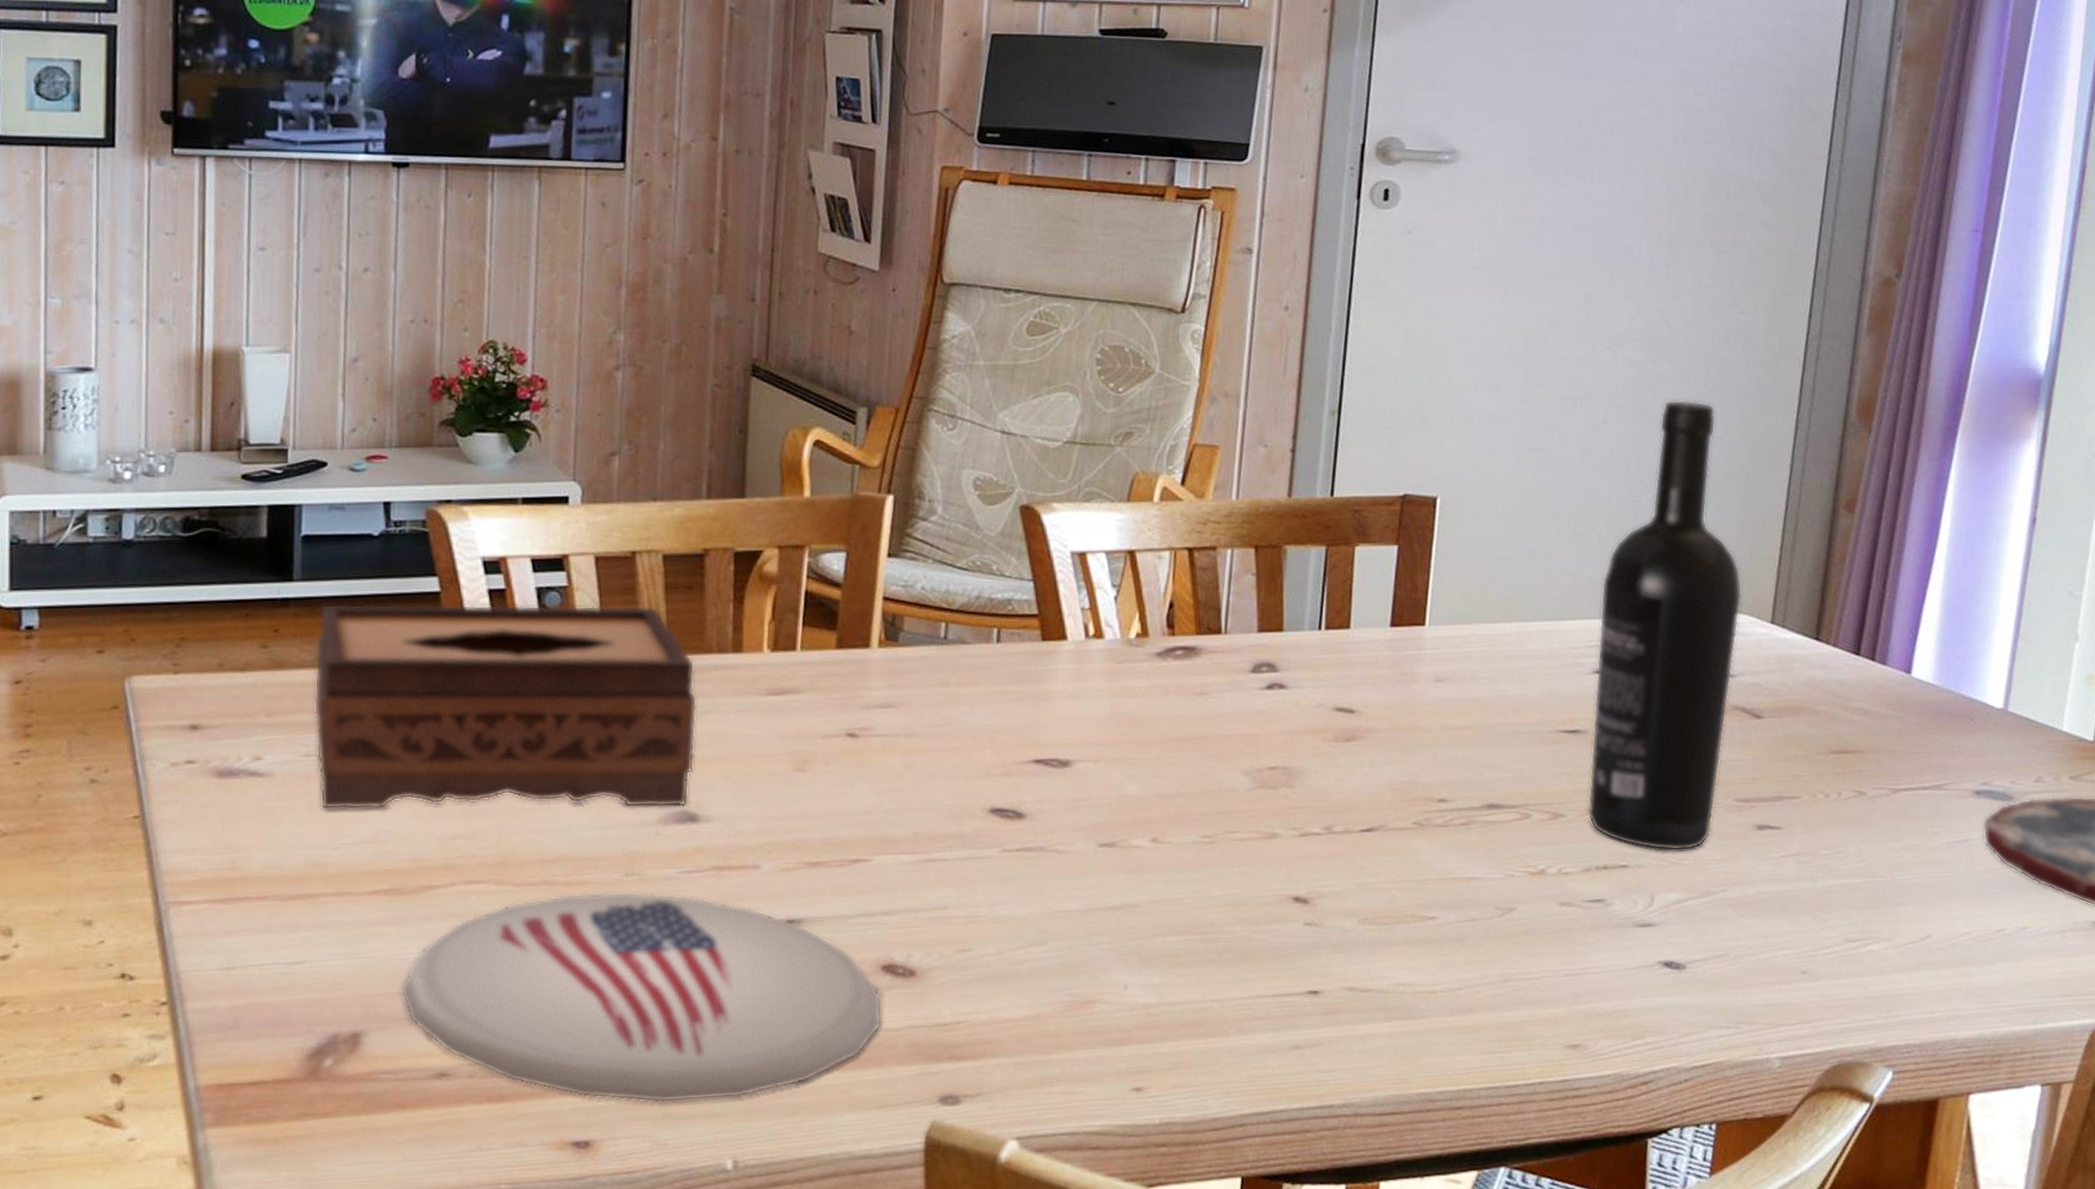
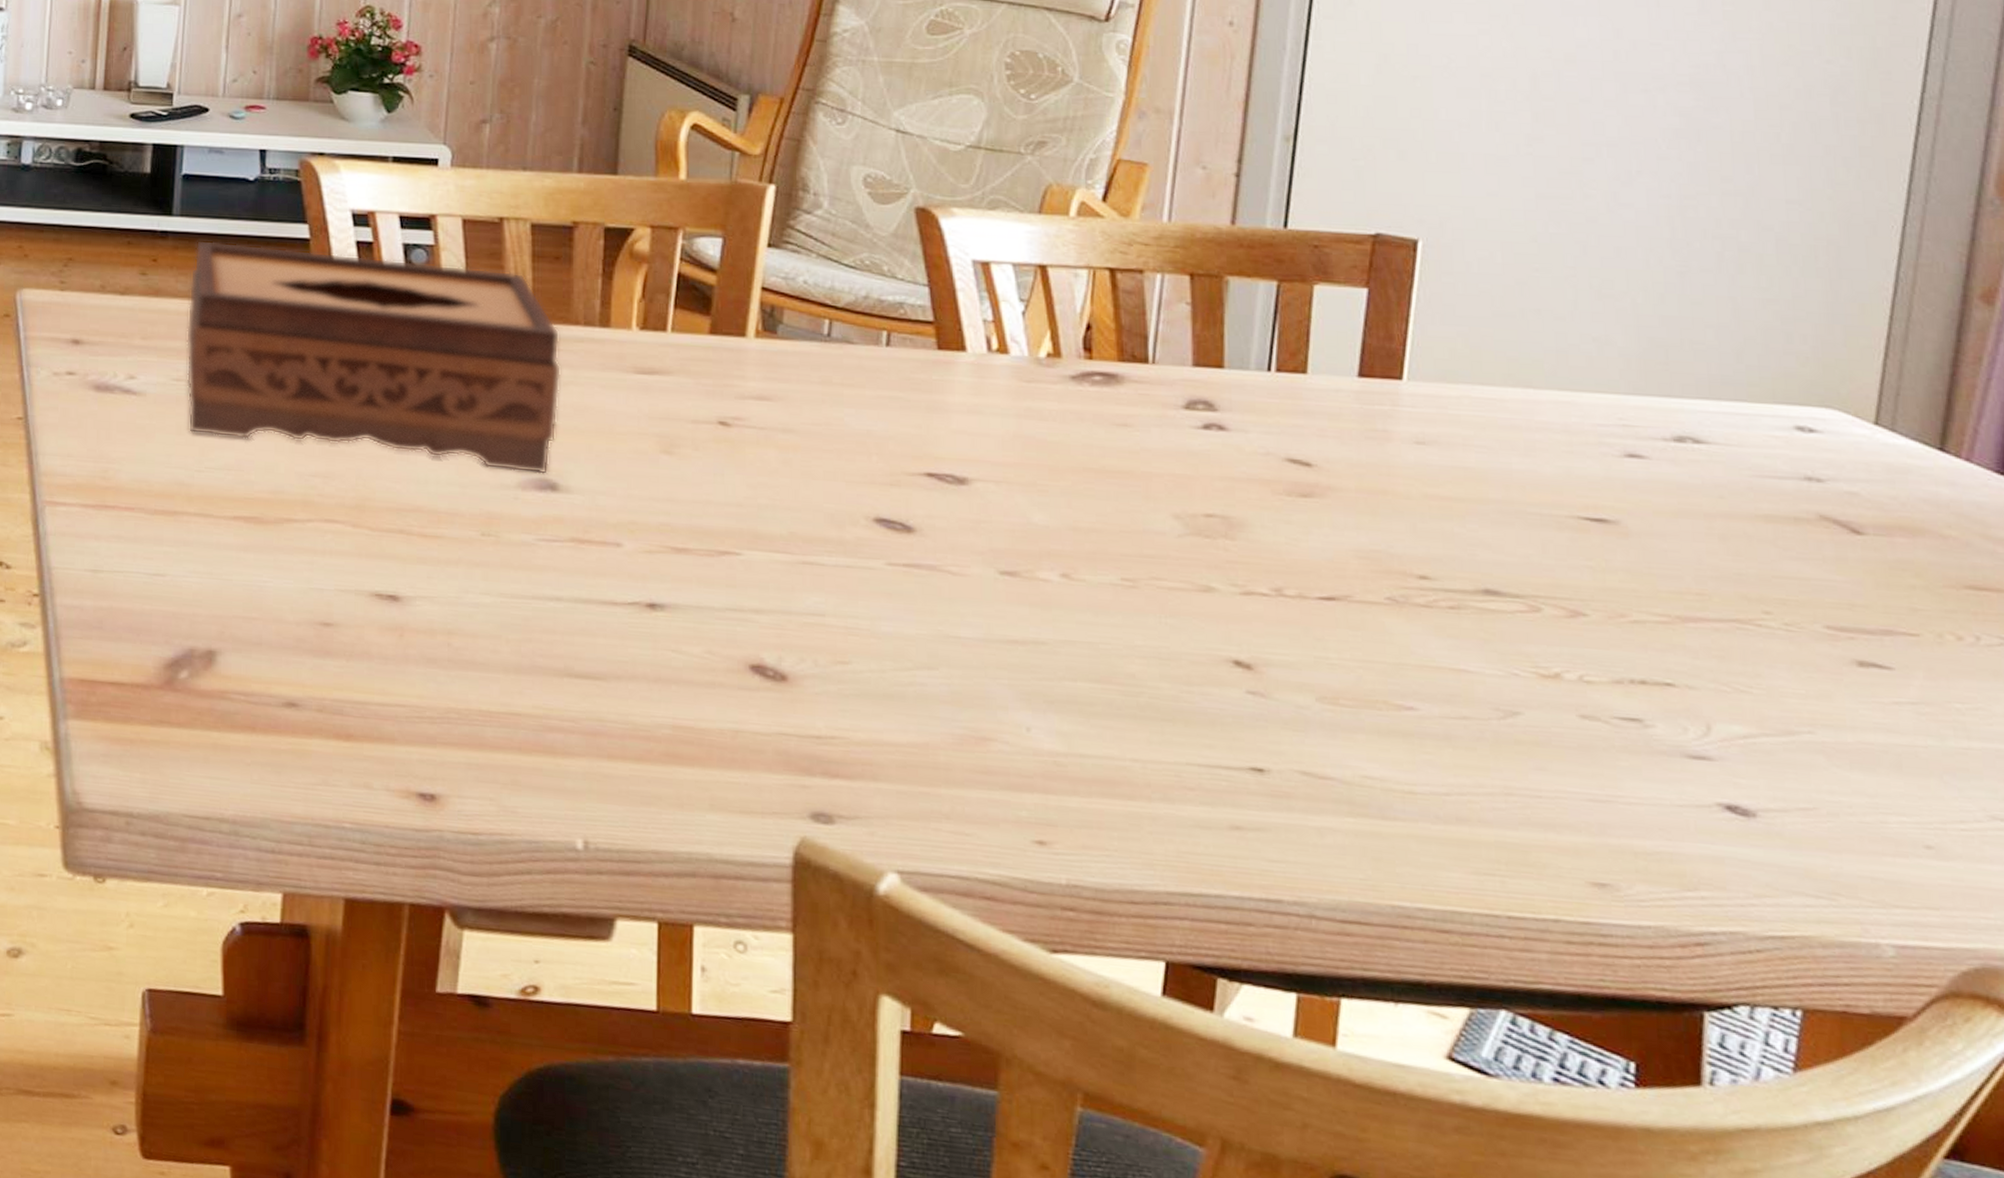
plate: present [400,891,882,1103] -> none [255,545,749,778]
wine bottle: present [1587,399,1743,852] -> none [1617,155,1833,679]

